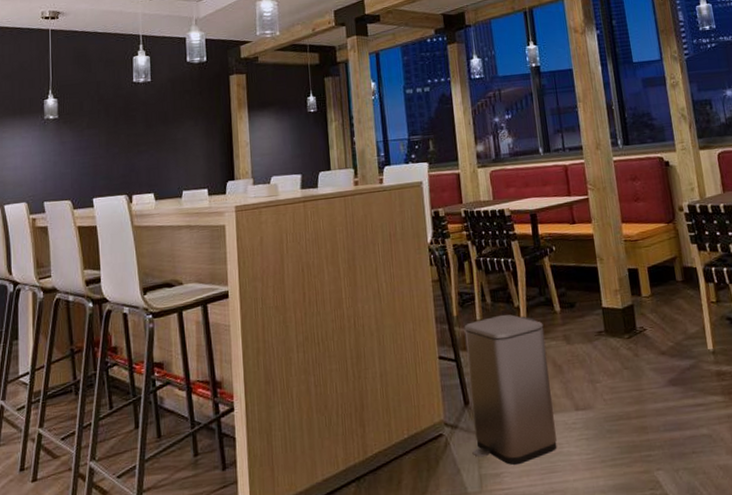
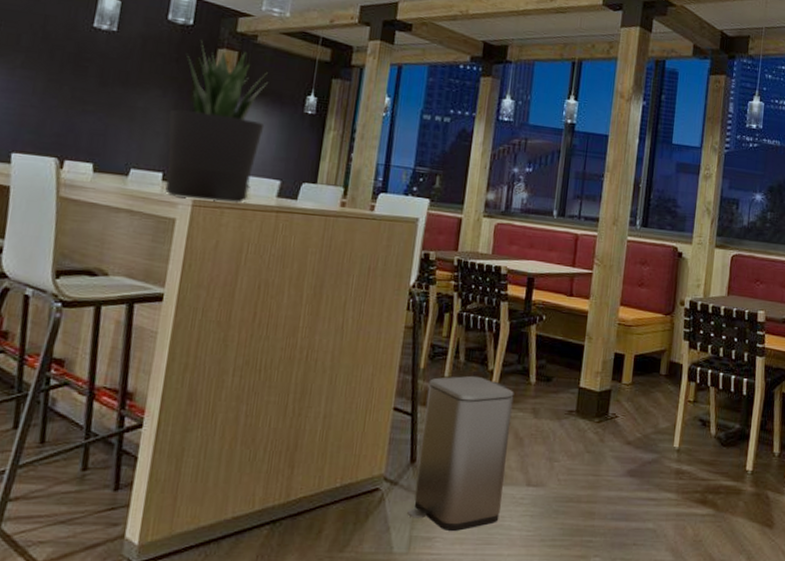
planter: none [204,72,279,207] -> present [165,40,268,203]

